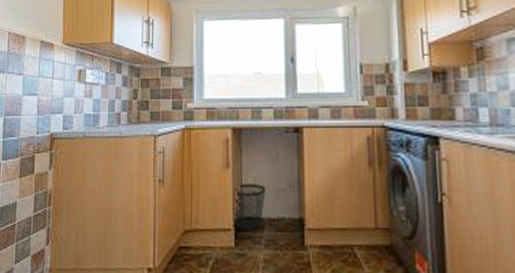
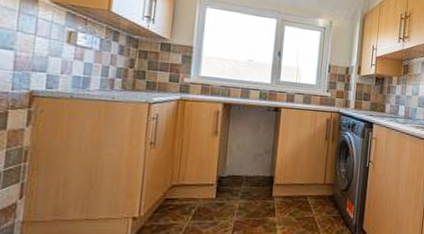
wastebasket: present [233,184,267,230] -> none [217,148,247,185]

